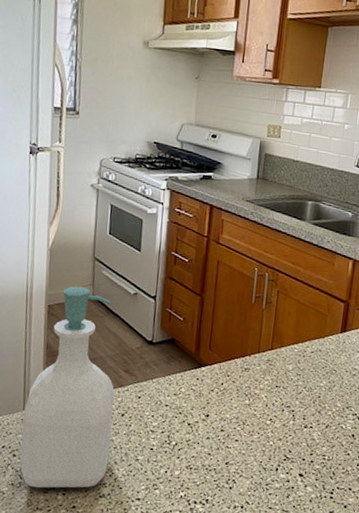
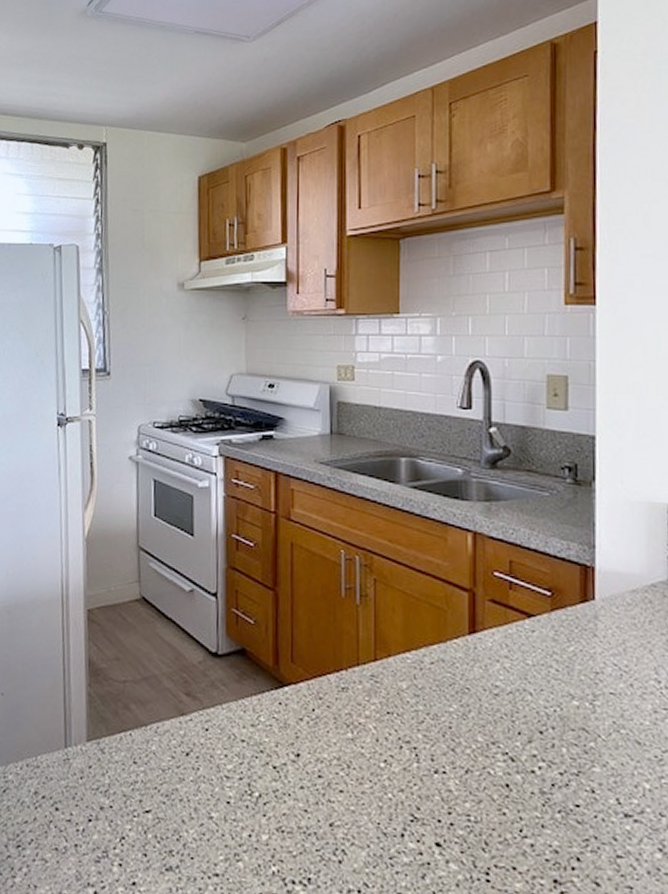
soap bottle: present [20,286,114,489] -> none [64,584,175,857]

